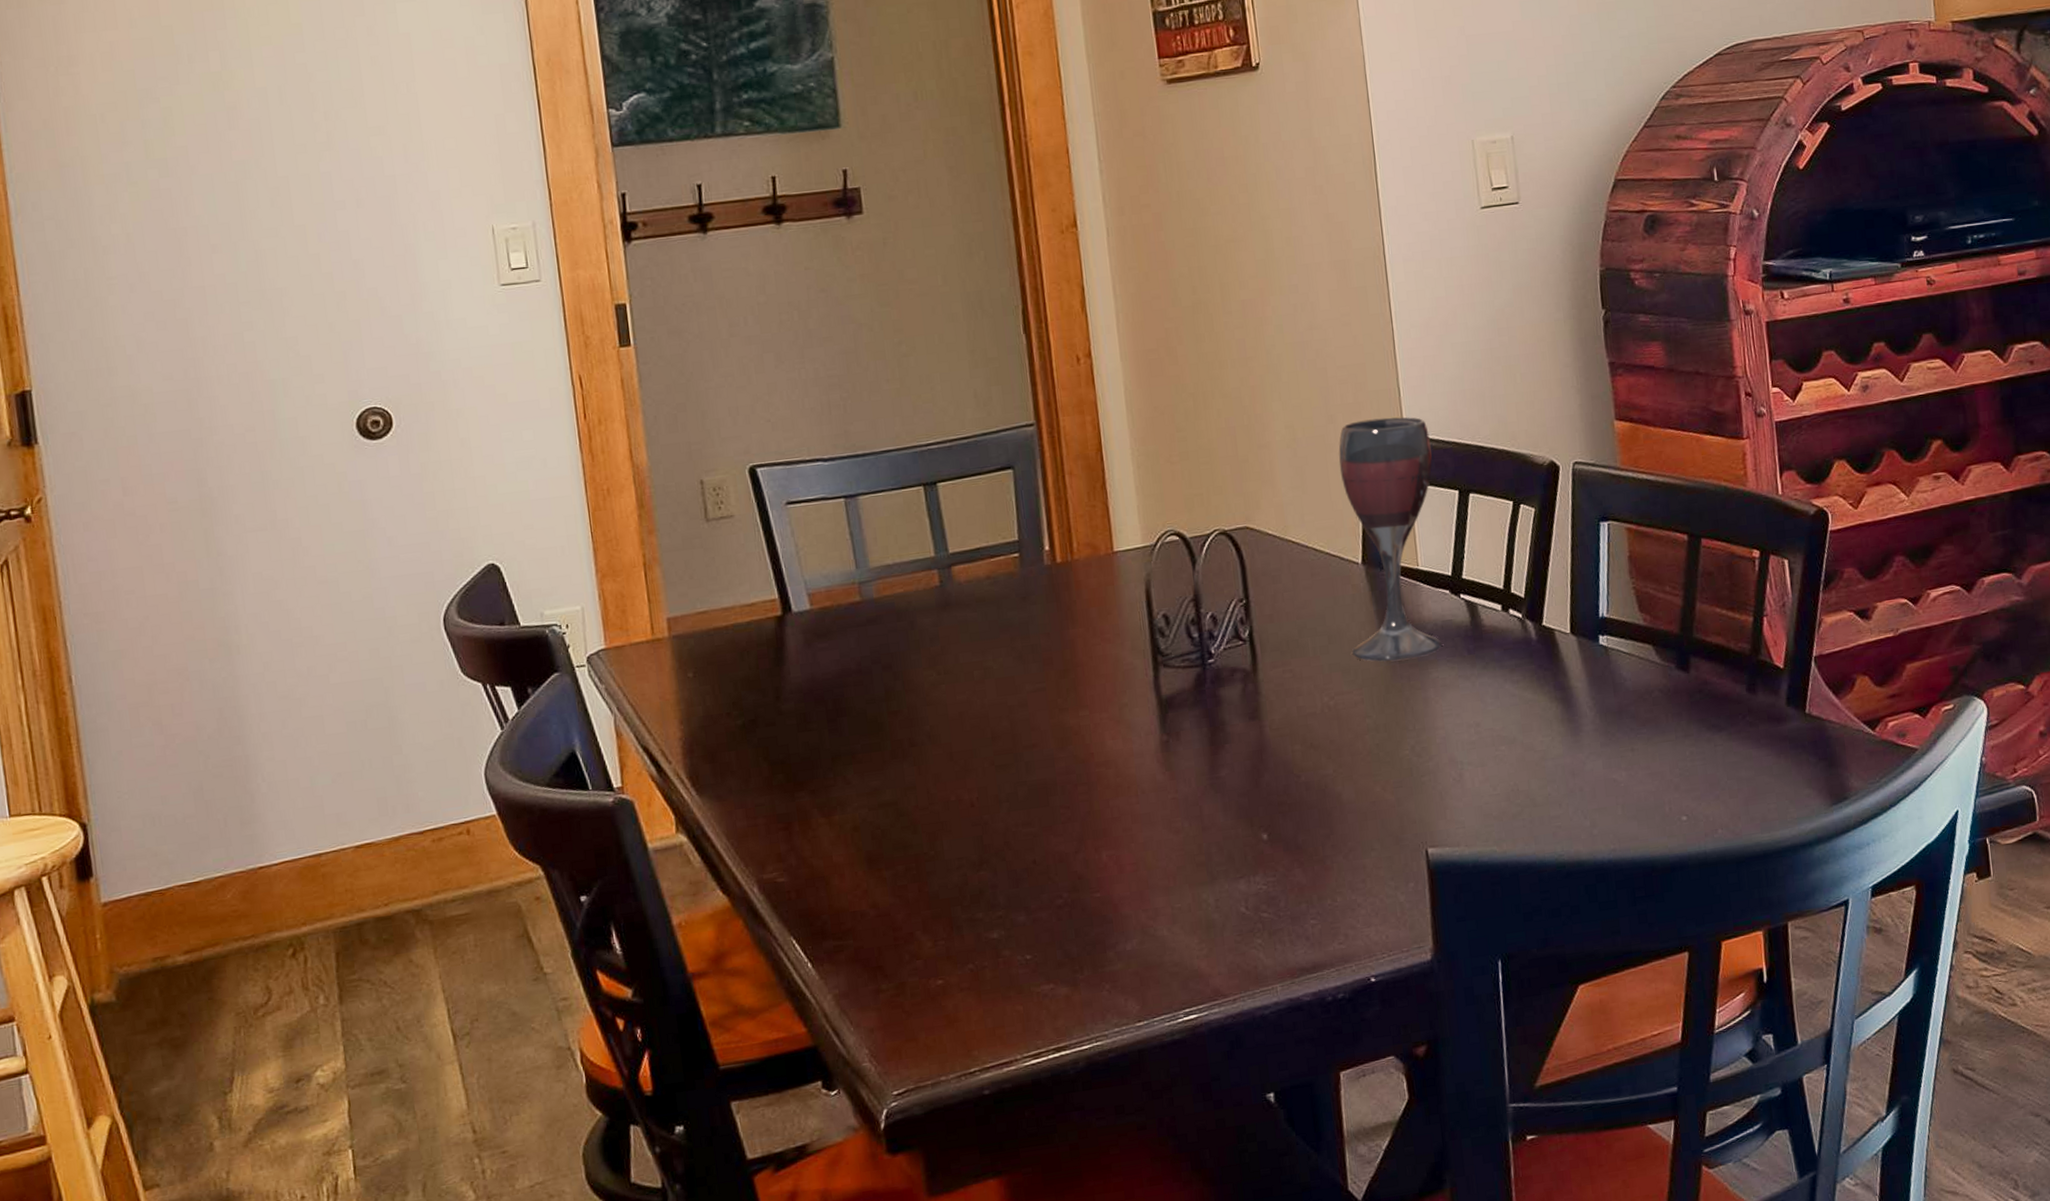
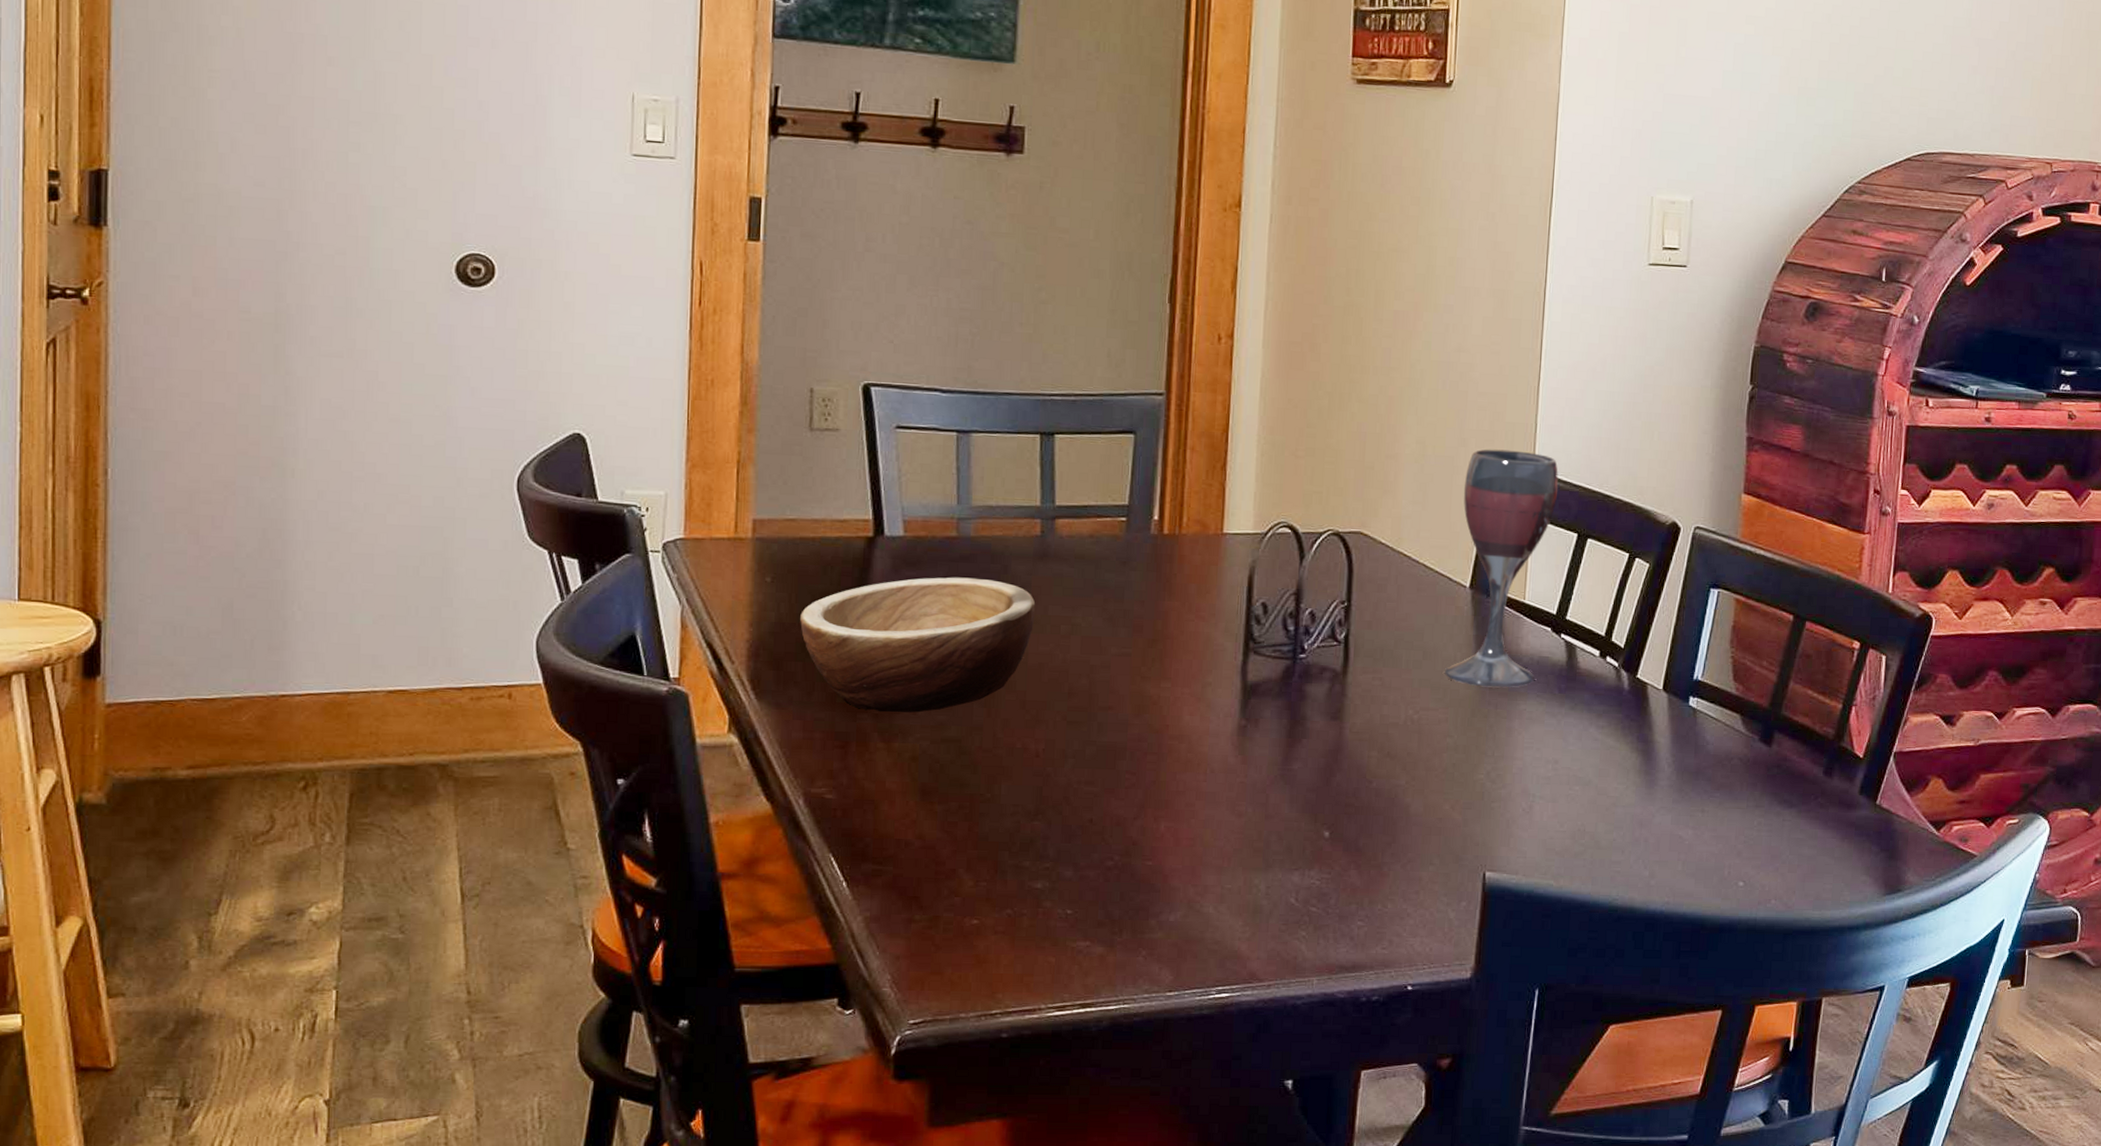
bowl: none [726,637,948,788] -> present [800,577,1036,713]

